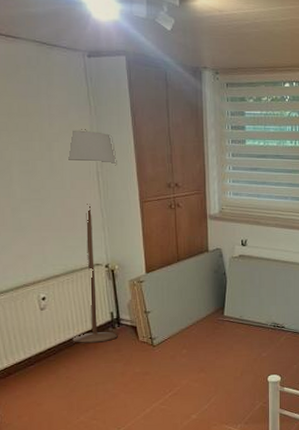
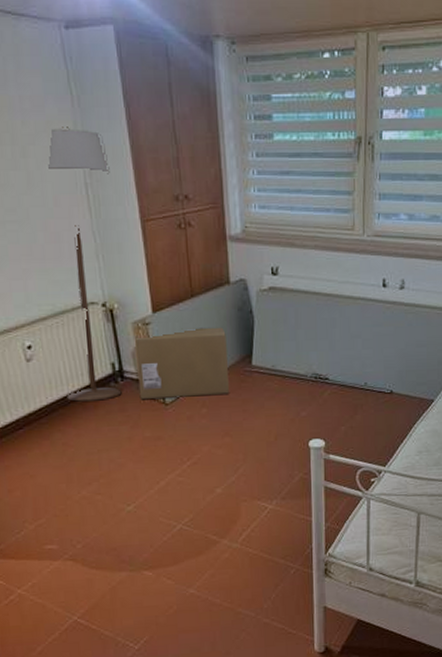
box: none [131,285,205,343] -> present [135,327,229,400]

